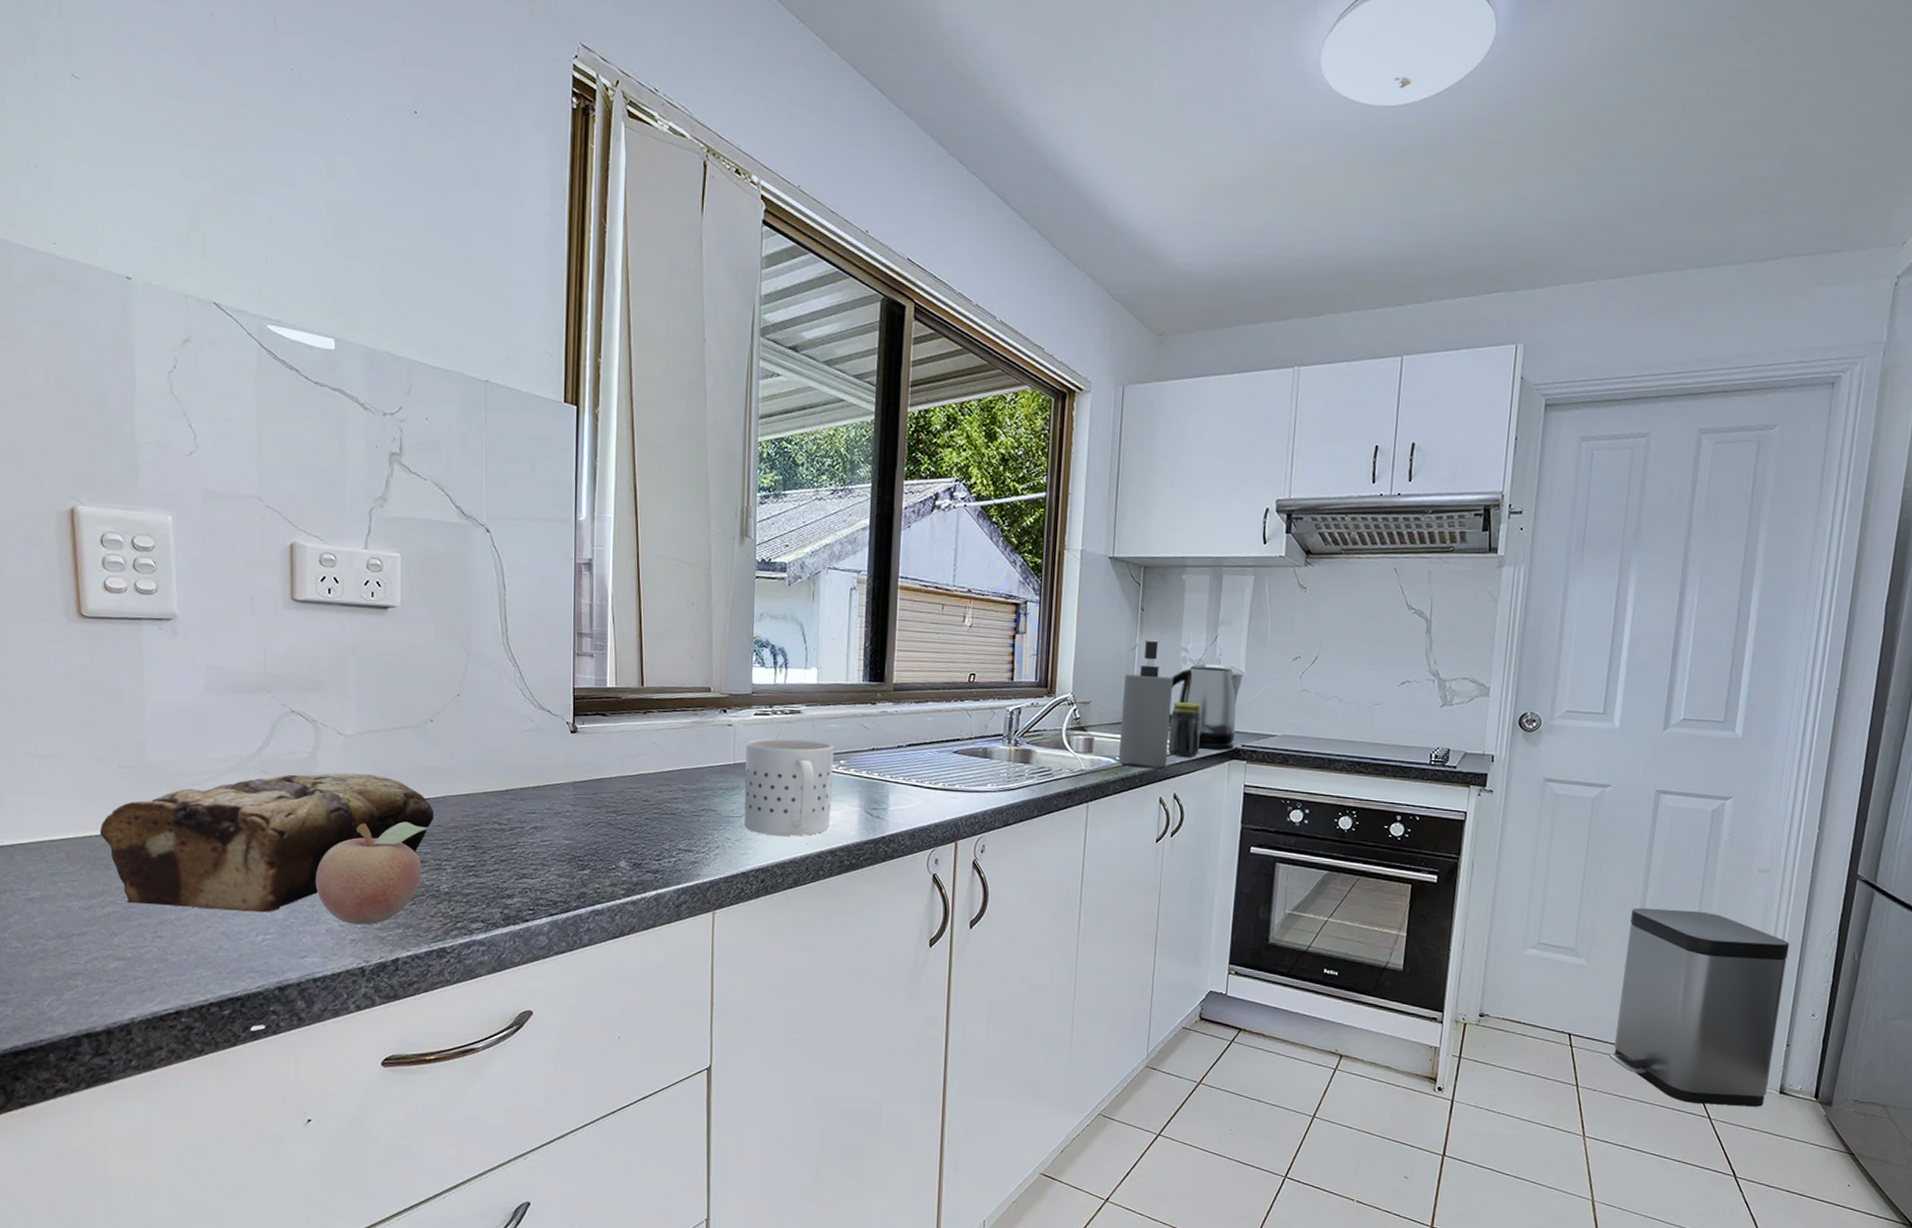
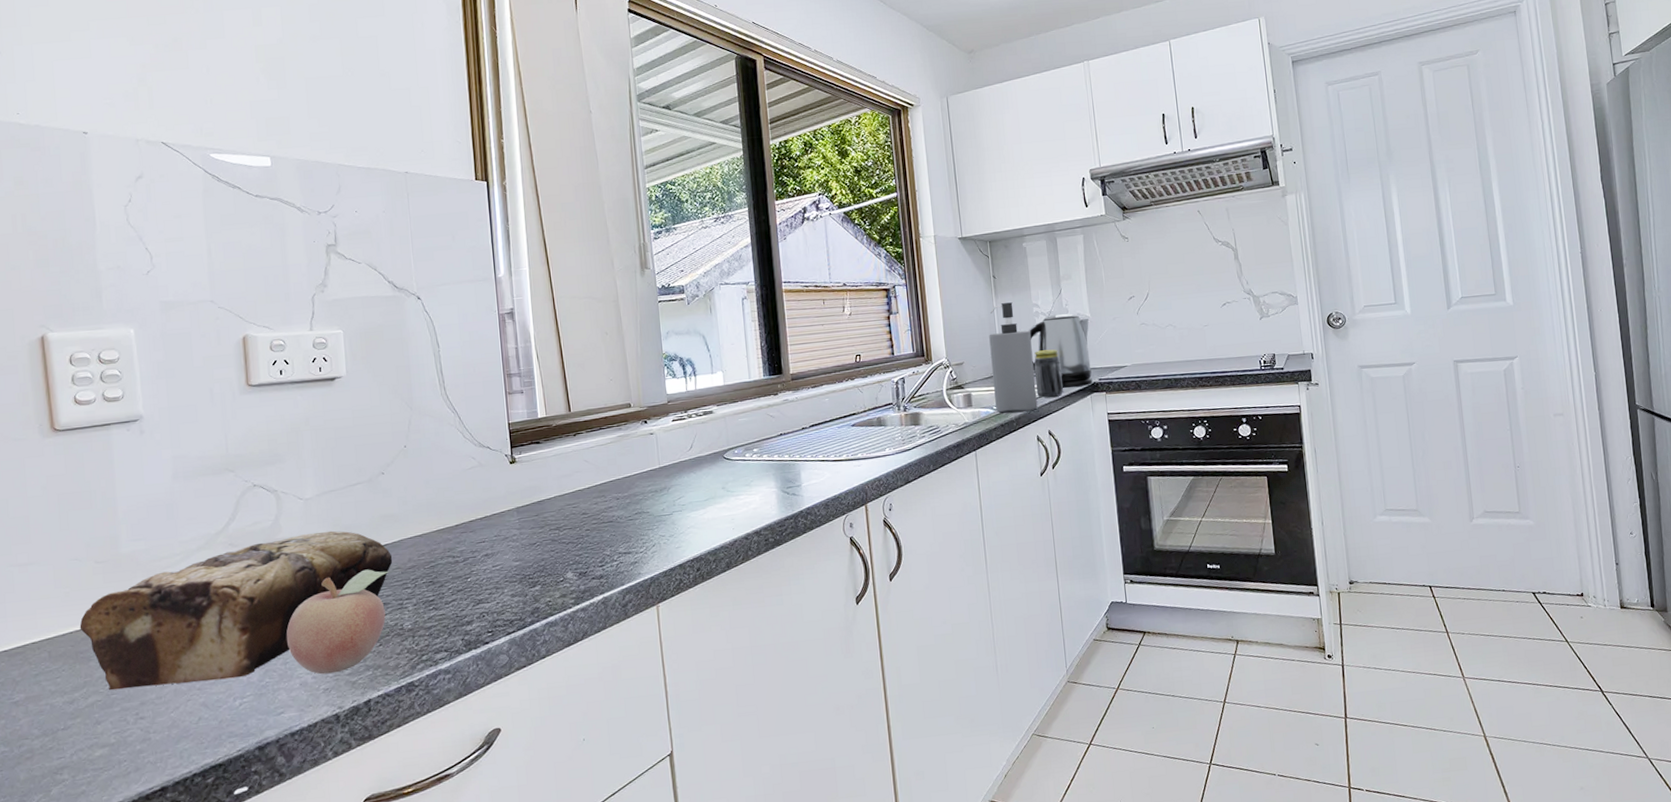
mug: present [743,738,834,836] -> none [668,435,752,527]
pedal bin: present [1609,907,1789,1107] -> none [1457,458,1610,631]

